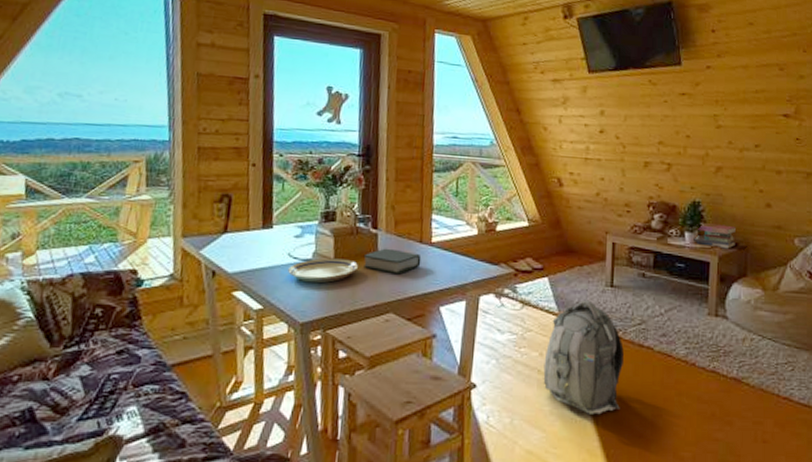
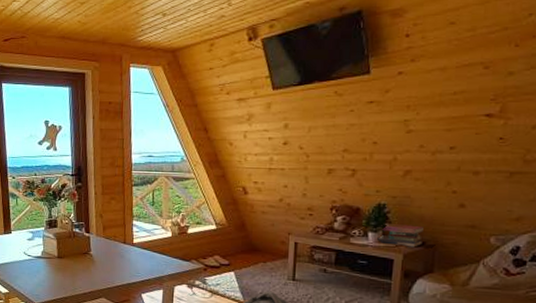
plate: present [288,258,359,283] -> none [25,255,77,275]
book: present [363,248,421,275] -> none [80,248,125,269]

